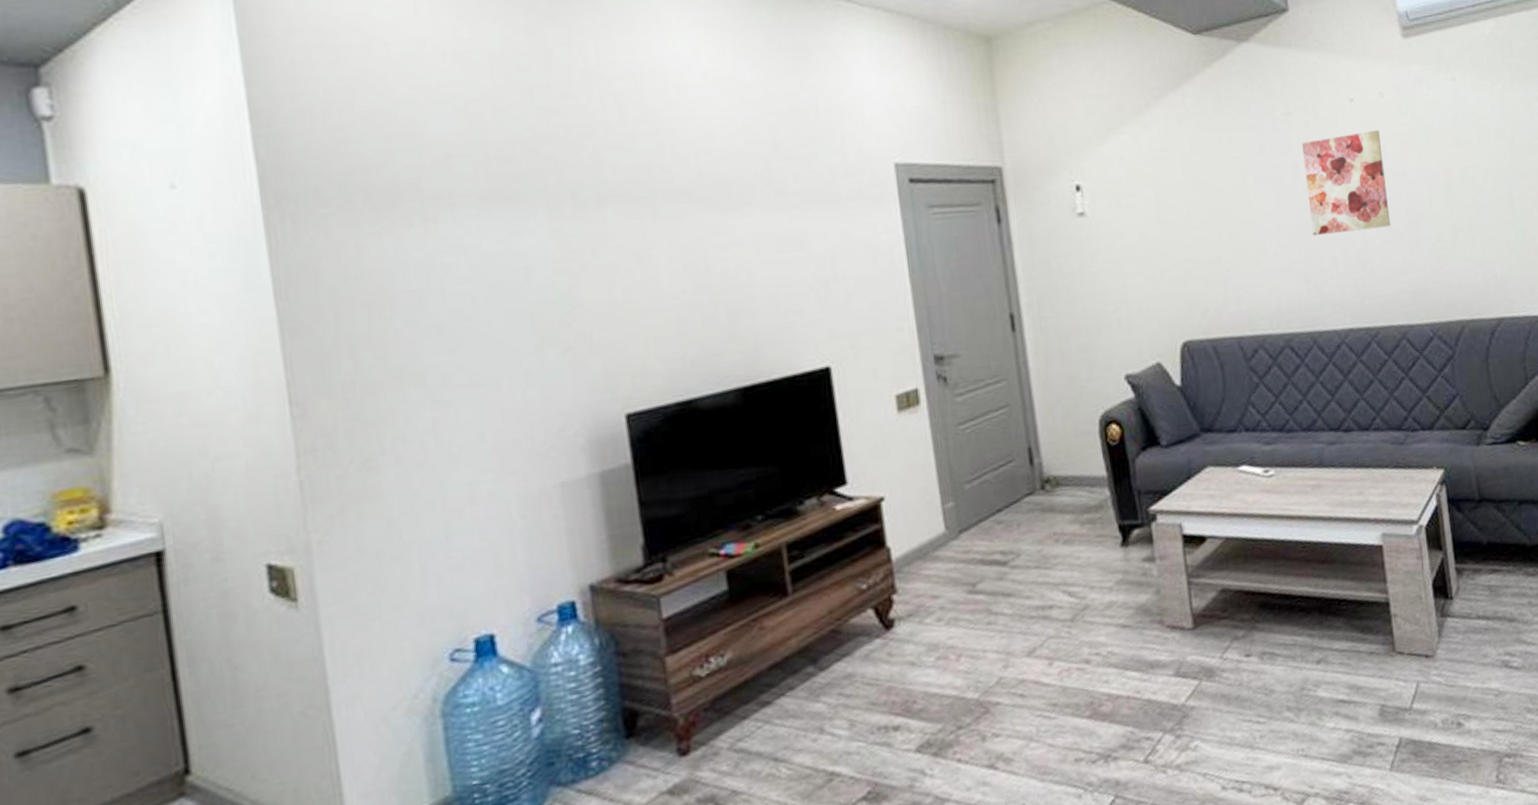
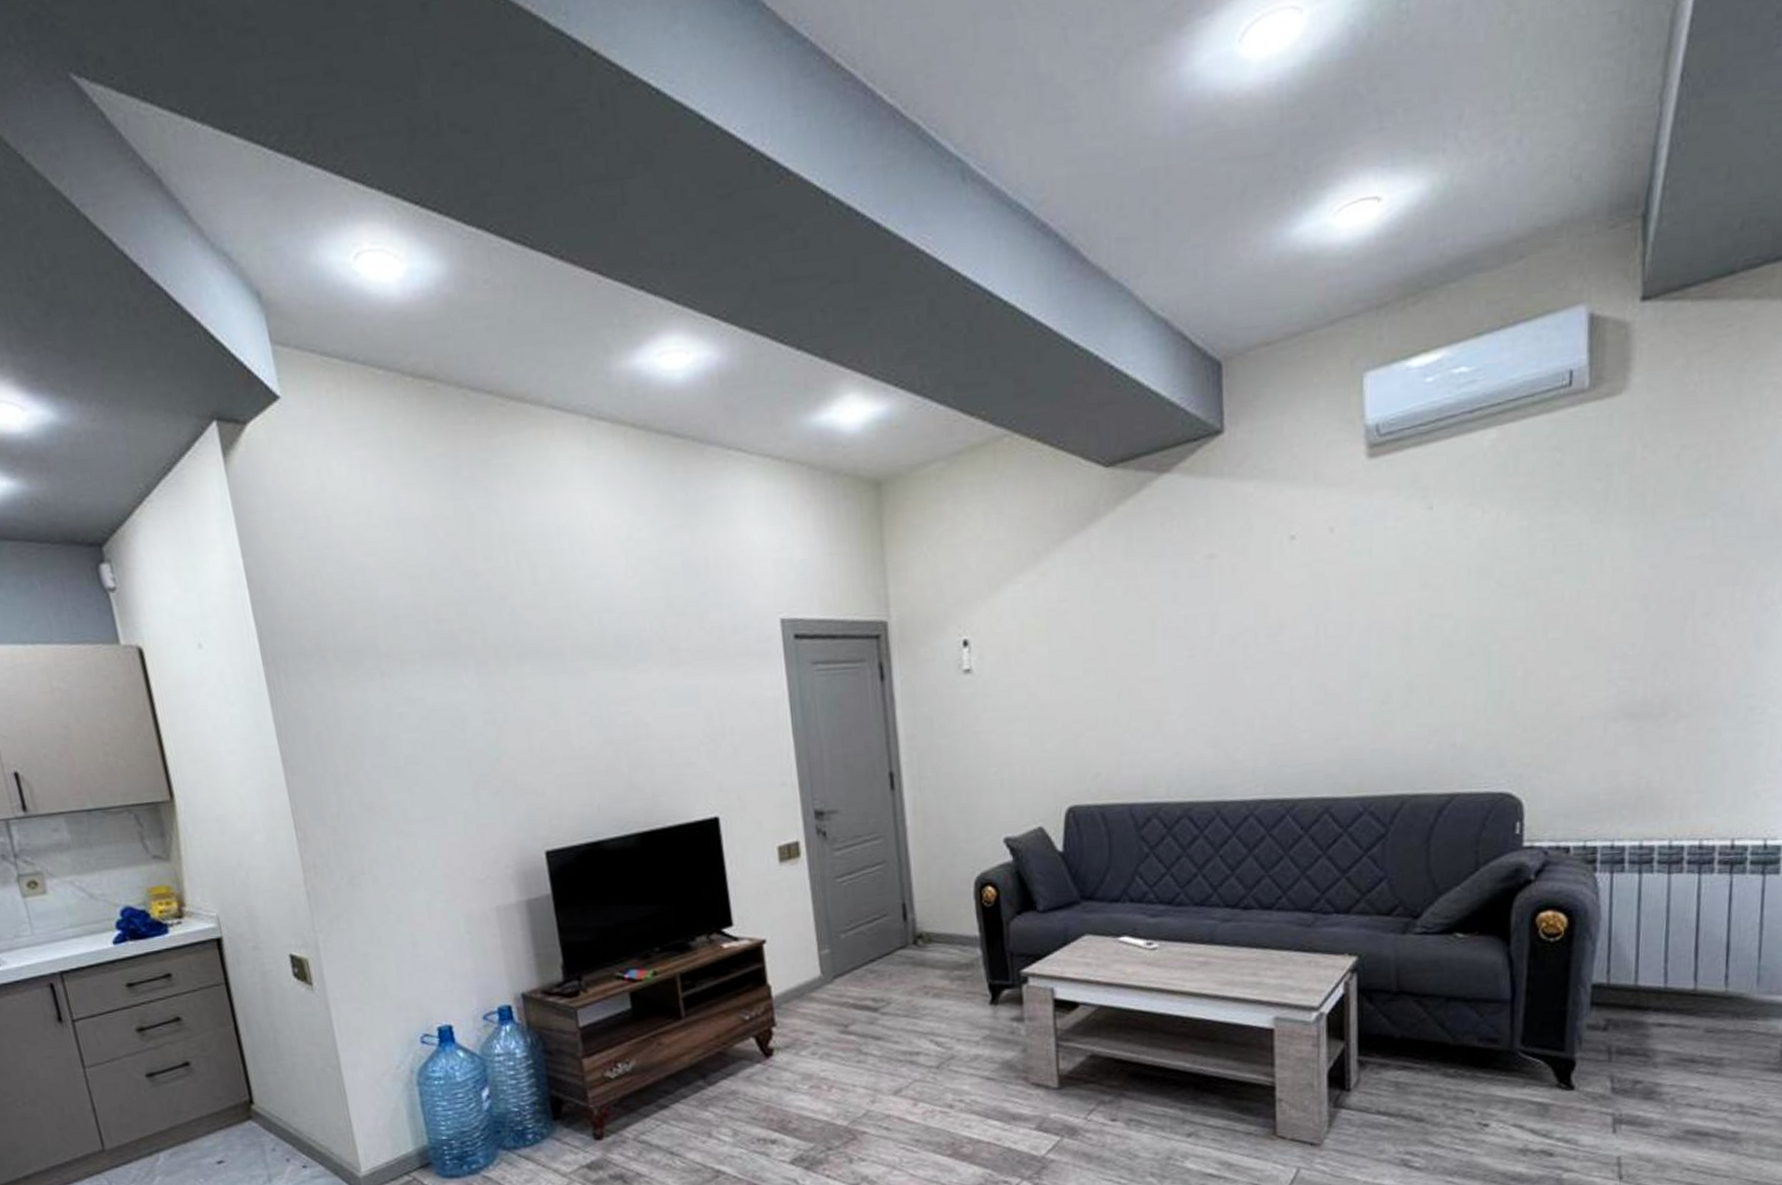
wall art: present [1302,129,1391,236] -> none [1225,572,1326,697]

